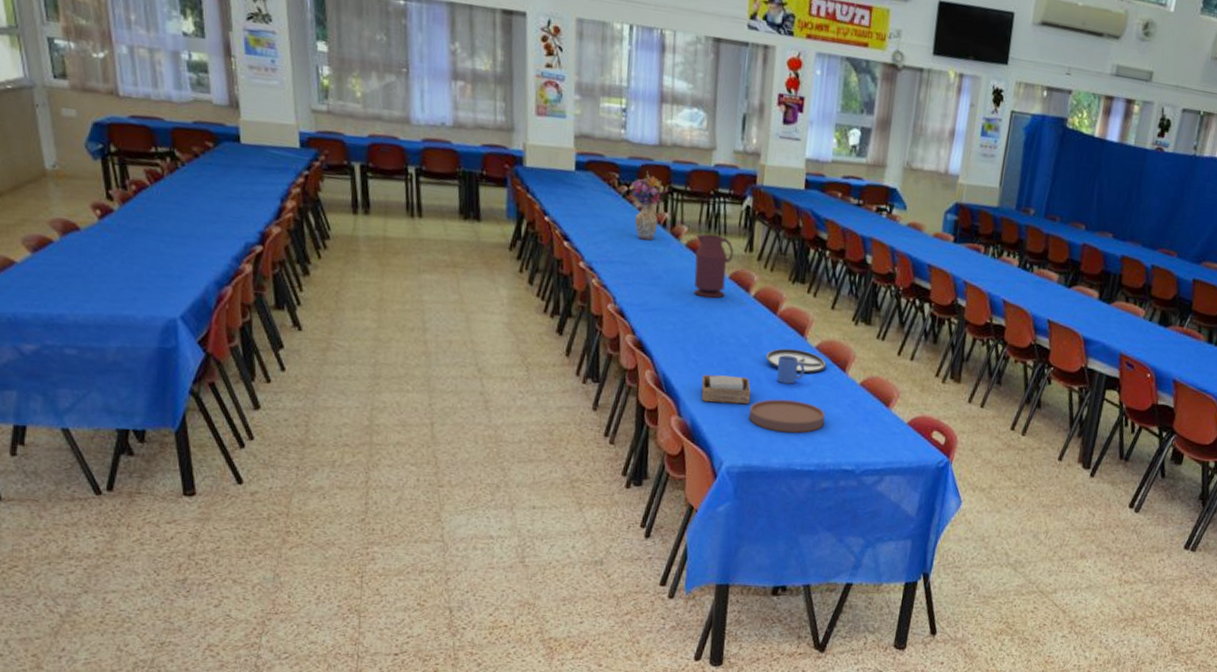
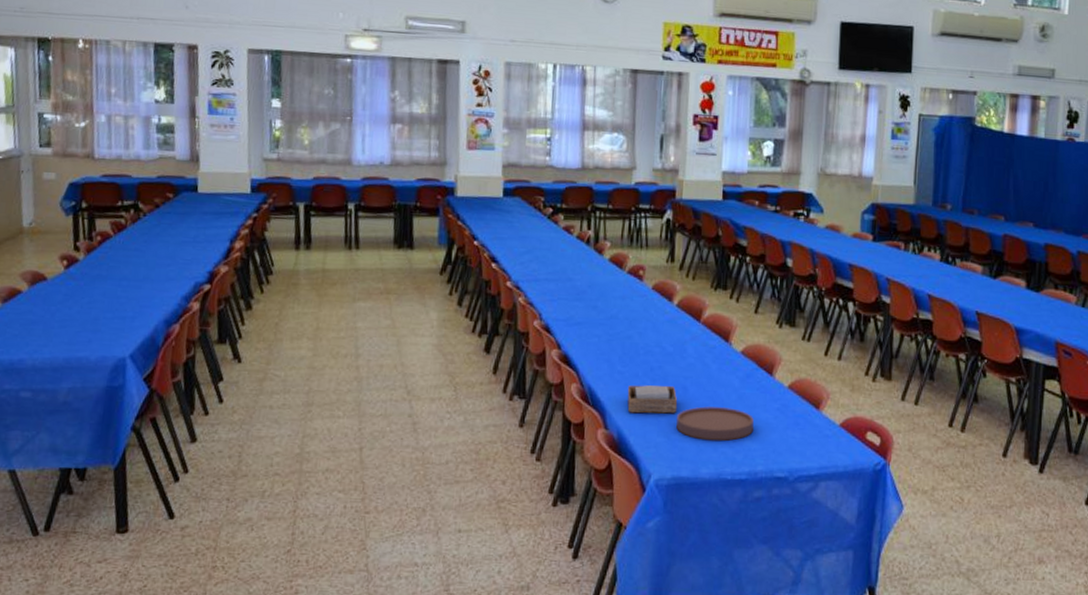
flower arrangement: present [628,172,668,242] -> none [553,193,591,259]
water jug: present [694,233,734,298] -> none [618,248,656,309]
plate: present [765,348,826,374] -> none [691,354,752,380]
cup: present [777,355,805,384] -> none [703,362,731,391]

